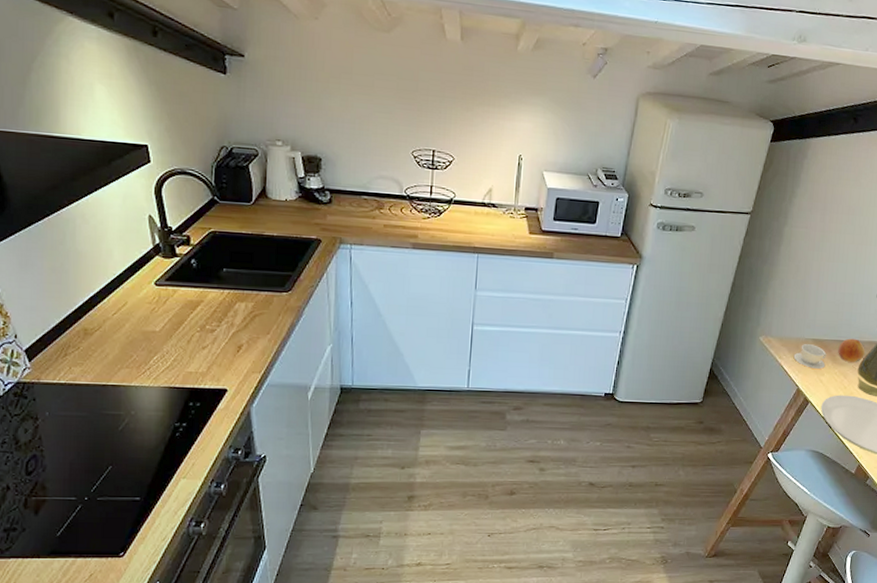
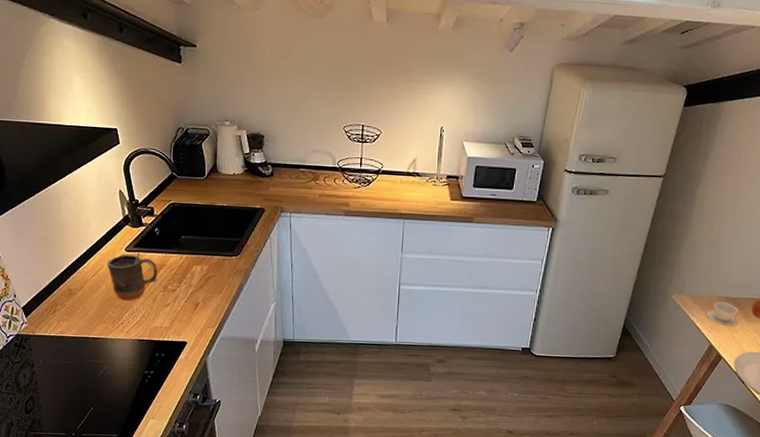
mug: none [131,287,193,342] -> present [106,253,157,300]

